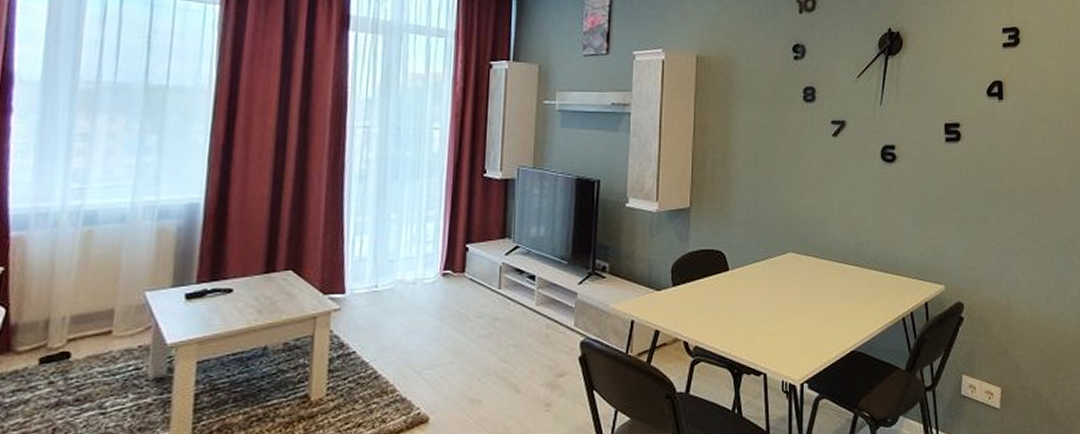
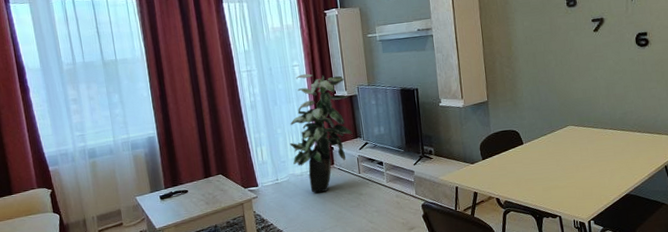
indoor plant: none [405,141,502,311] -> present [290,74,353,193]

